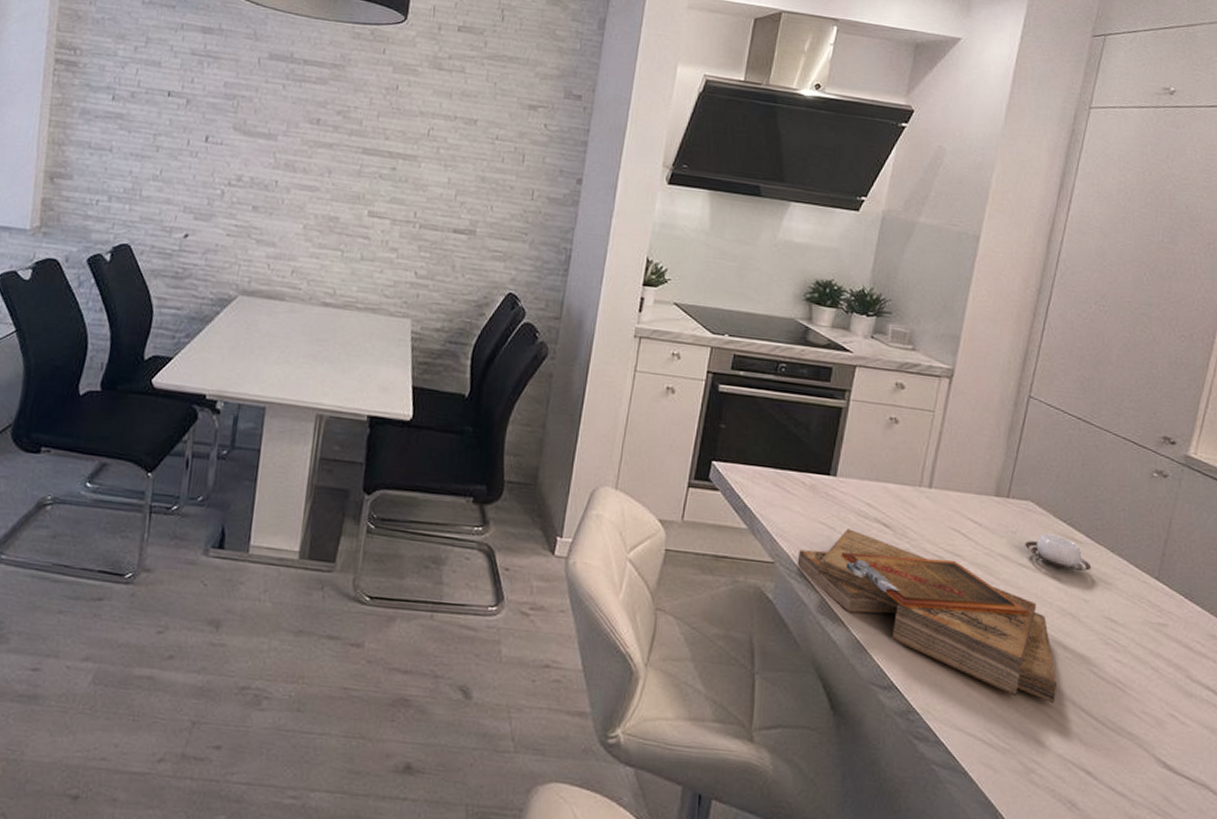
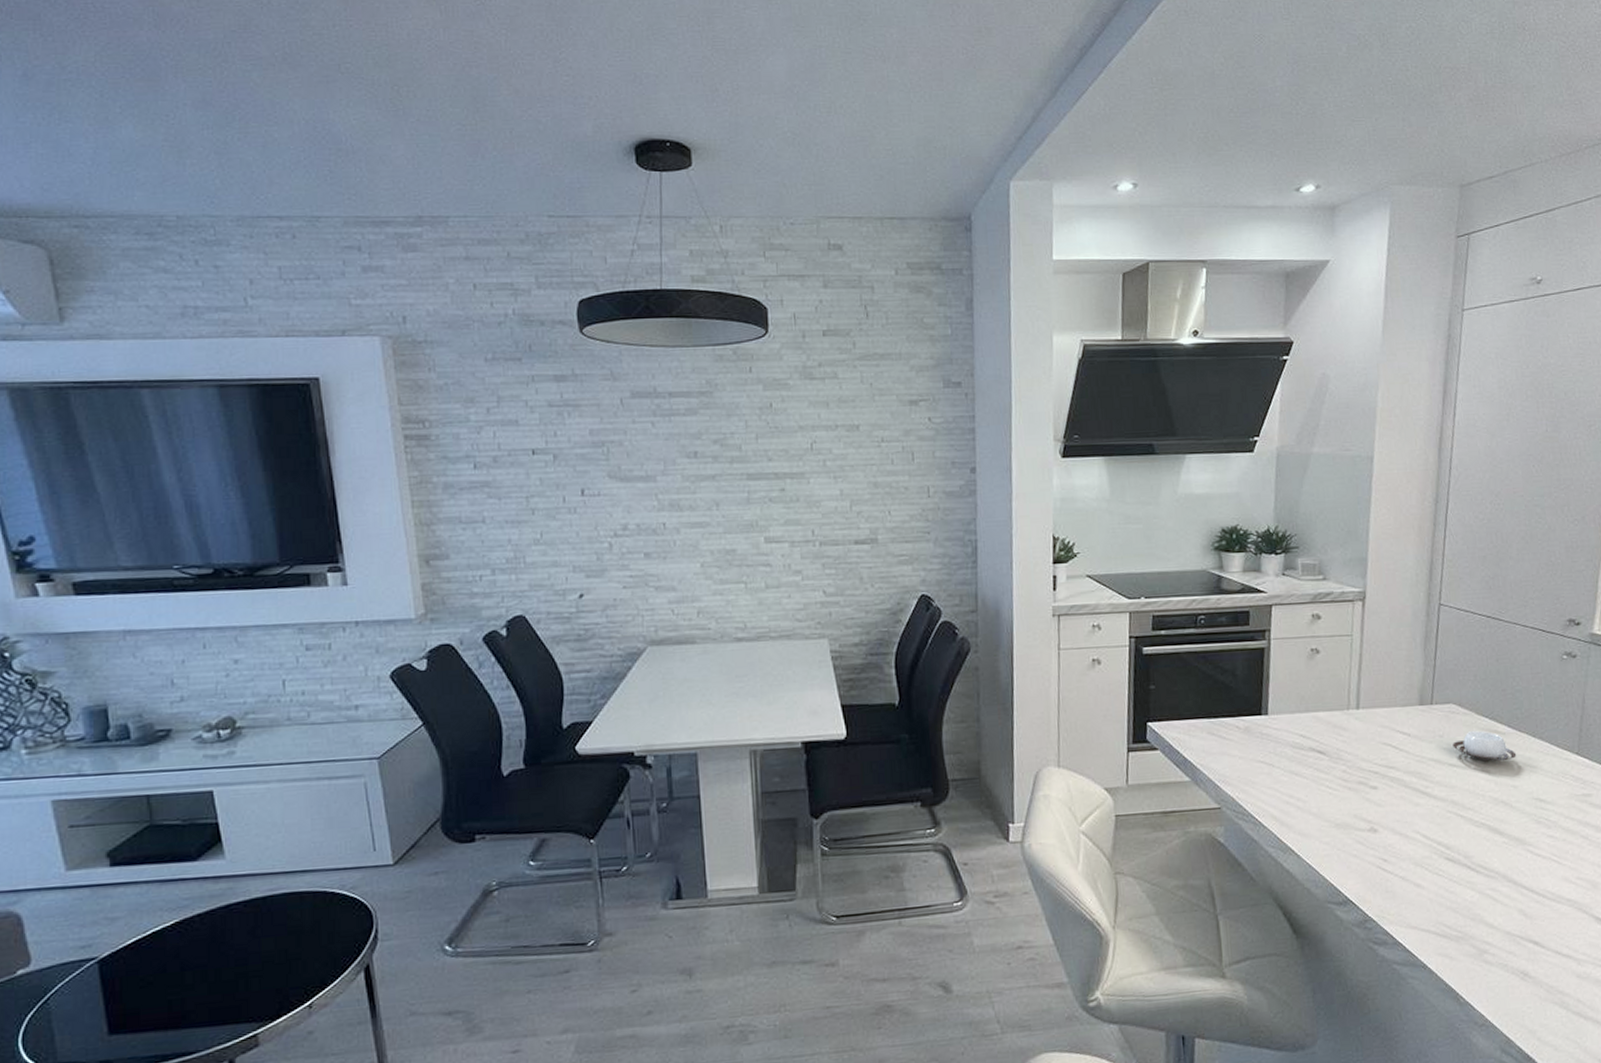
clipboard: present [797,529,1058,703] -> none [1242,762,1499,887]

